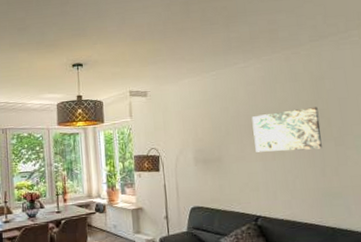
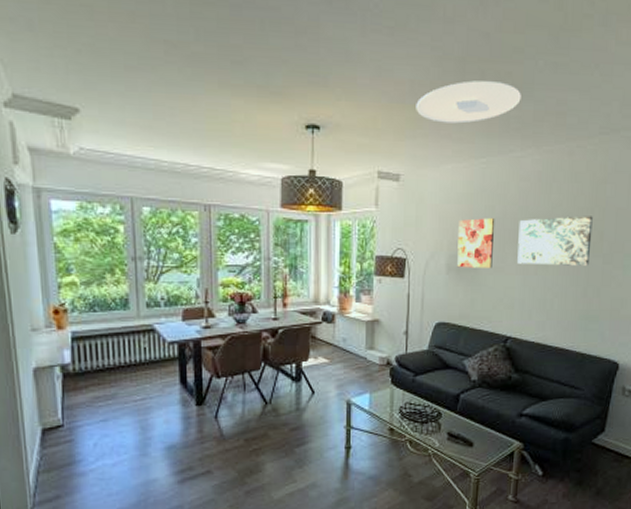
ceiling light: none [154,14,237,50] -> present [416,80,521,124]
wall art: none [199,117,234,160] -> present [457,218,495,268]

